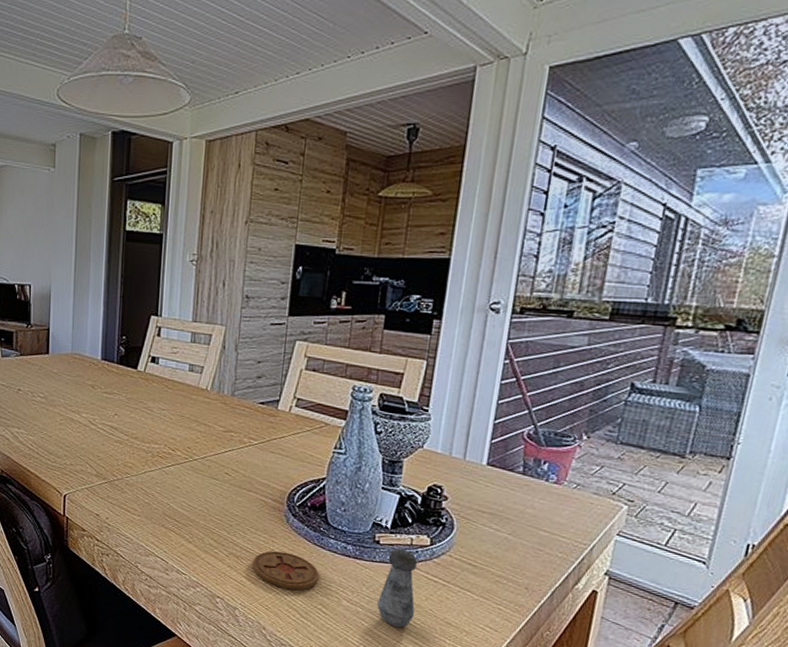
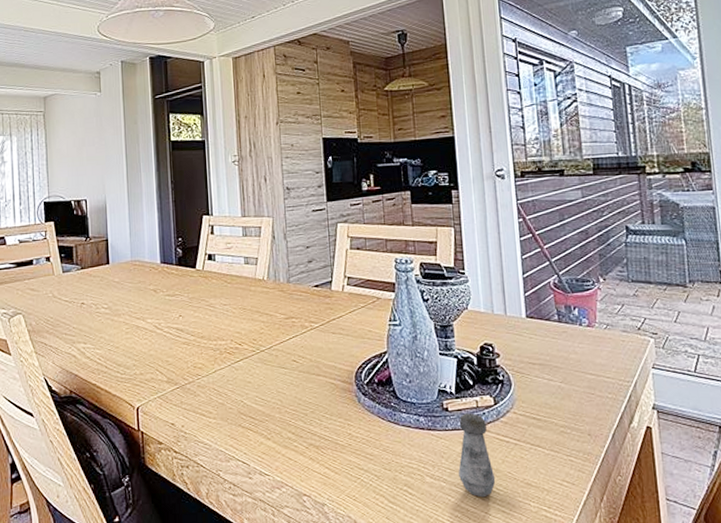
coaster: present [252,551,320,590] -> none [333,434,400,474]

